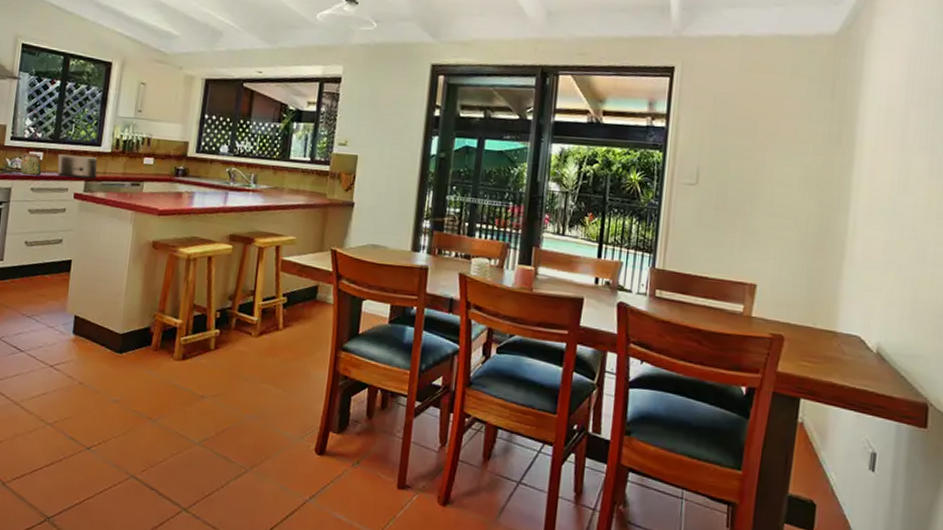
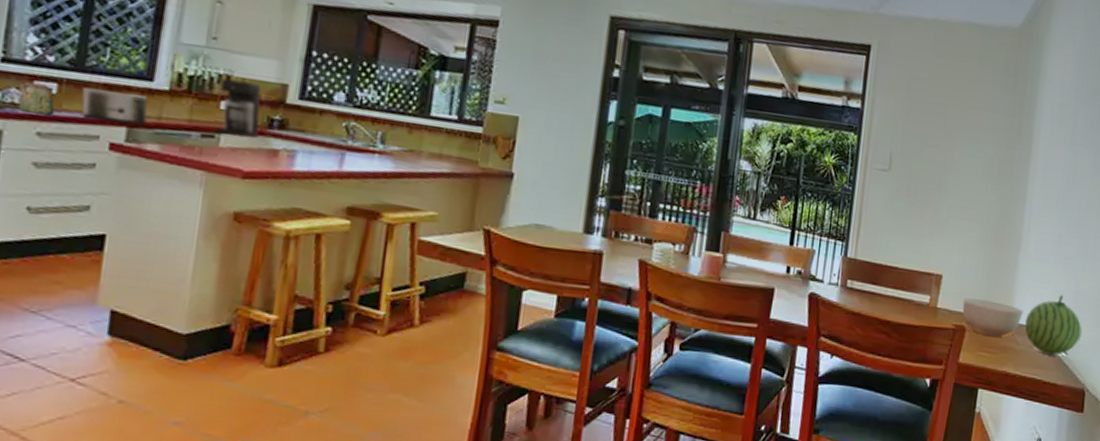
coffee maker: none [140,141,171,185] -> present [215,78,262,139]
bowl: none [779,307,851,348] -> present [962,298,1024,338]
fruit: none [852,303,921,367] -> present [1024,294,1081,355]

